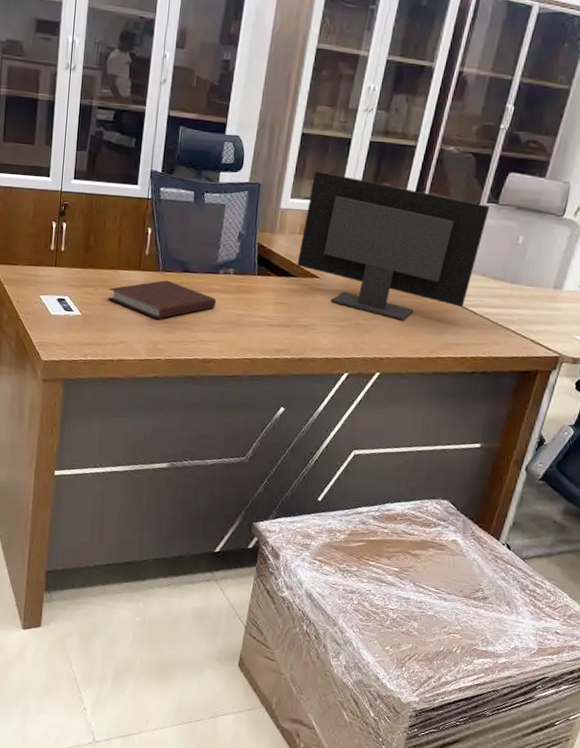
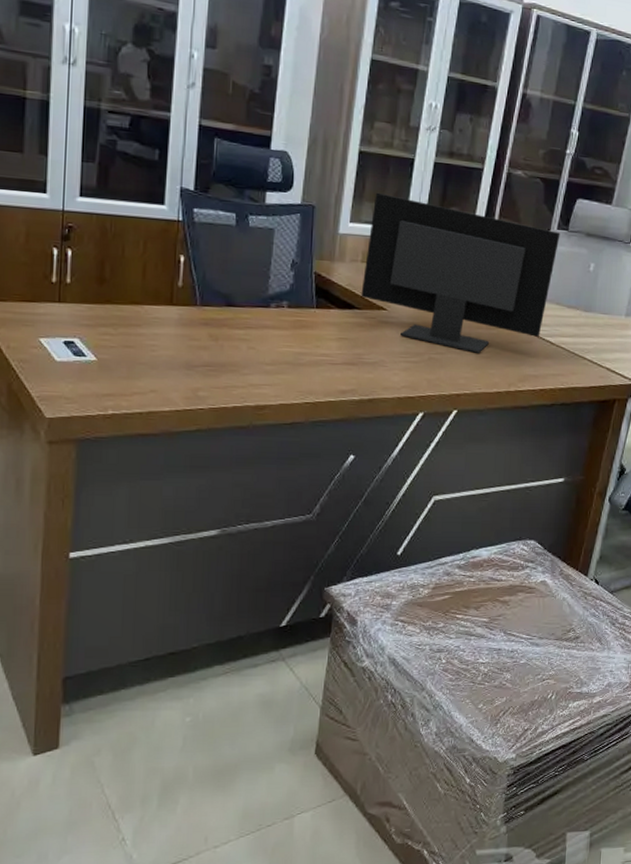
notebook: present [107,280,217,319] -> none [131,316,269,361]

